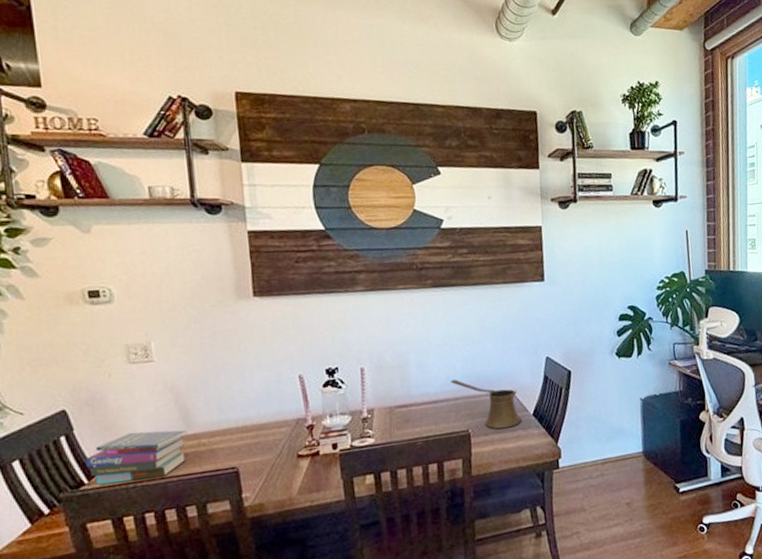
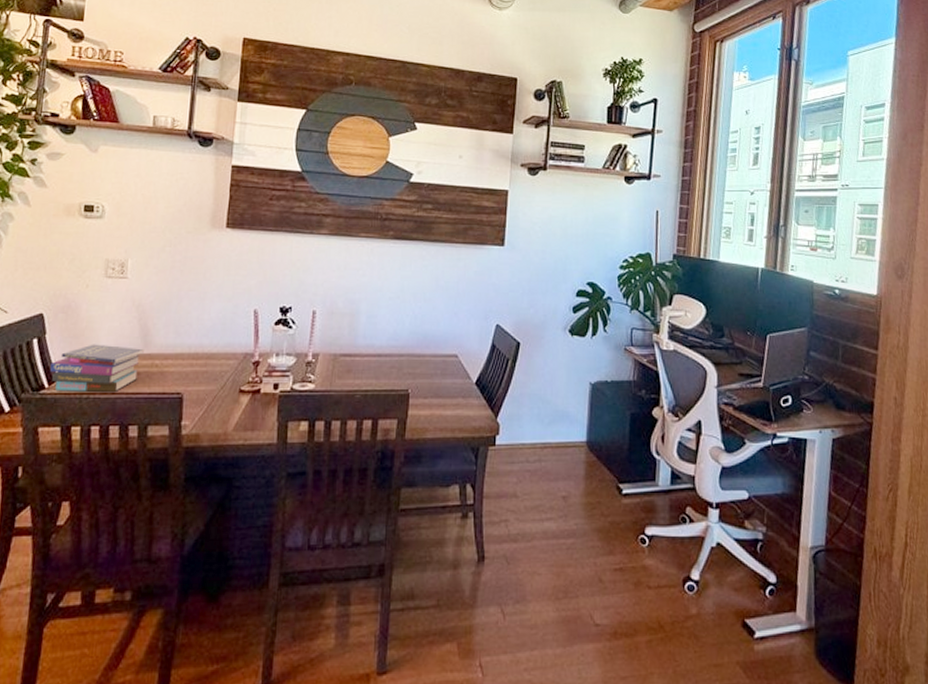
coffee pot: present [450,379,521,430] -> none [397,335,463,394]

